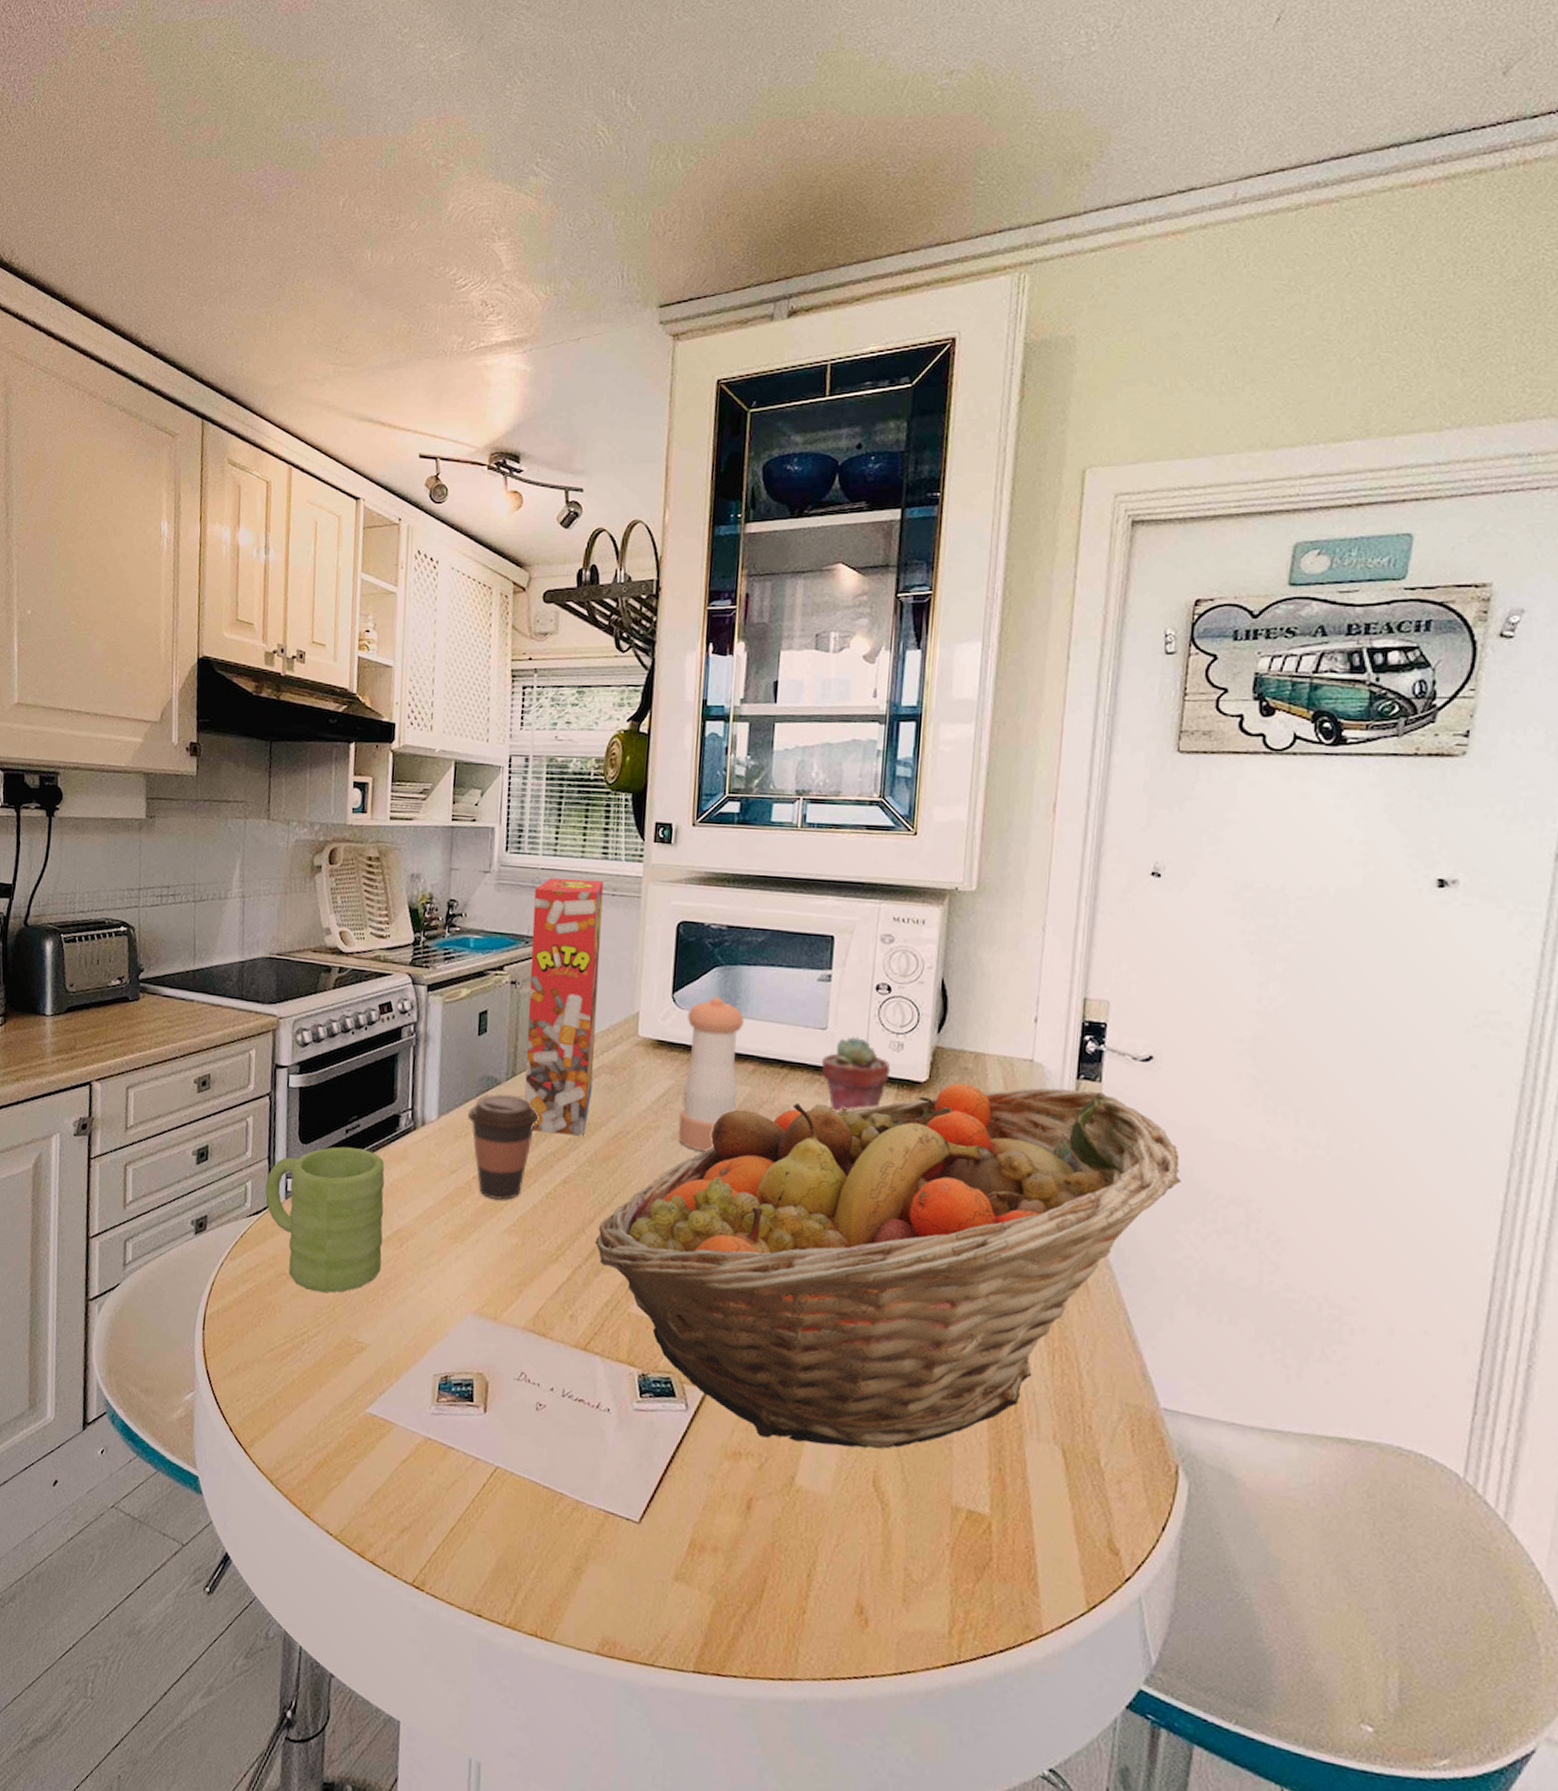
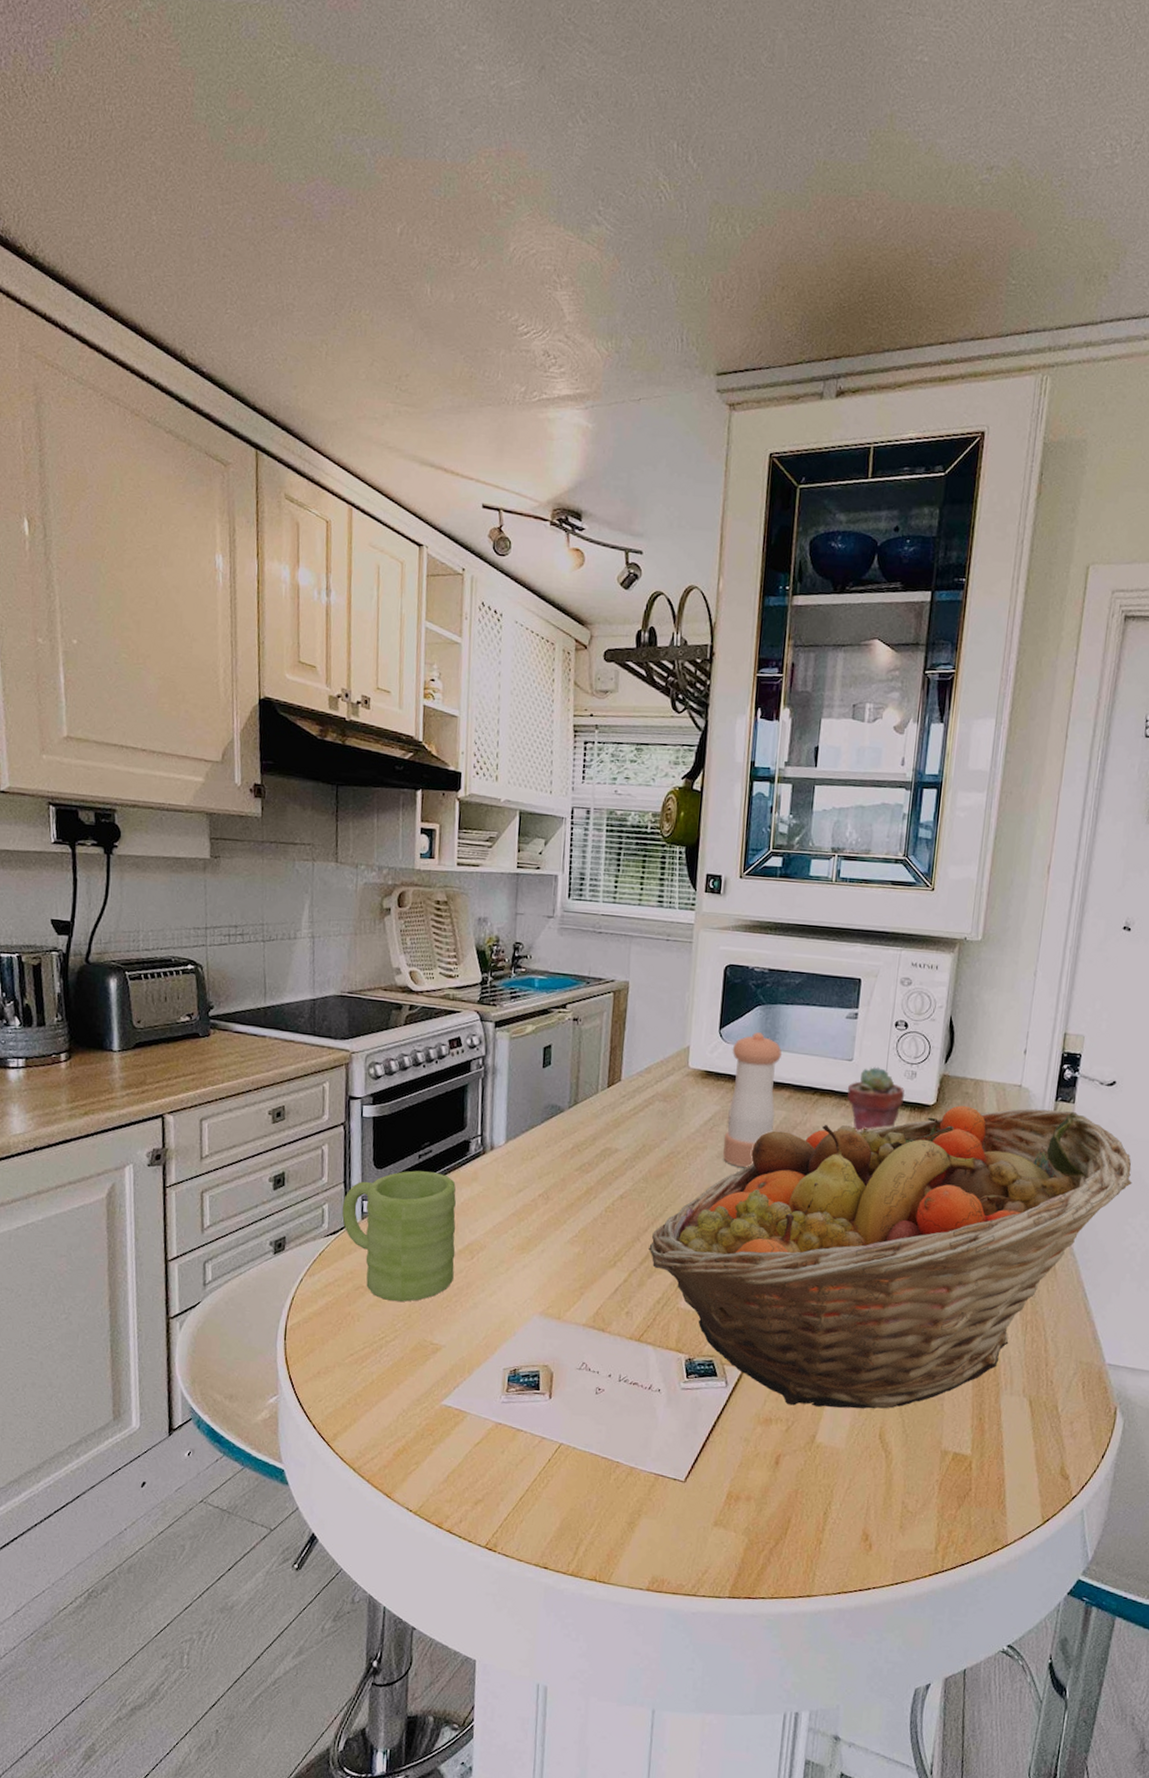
coffee cup: present [467,1094,539,1201] -> none [533,1120,599,1215]
cereal box: present [524,877,604,1135] -> none [585,923,659,1156]

